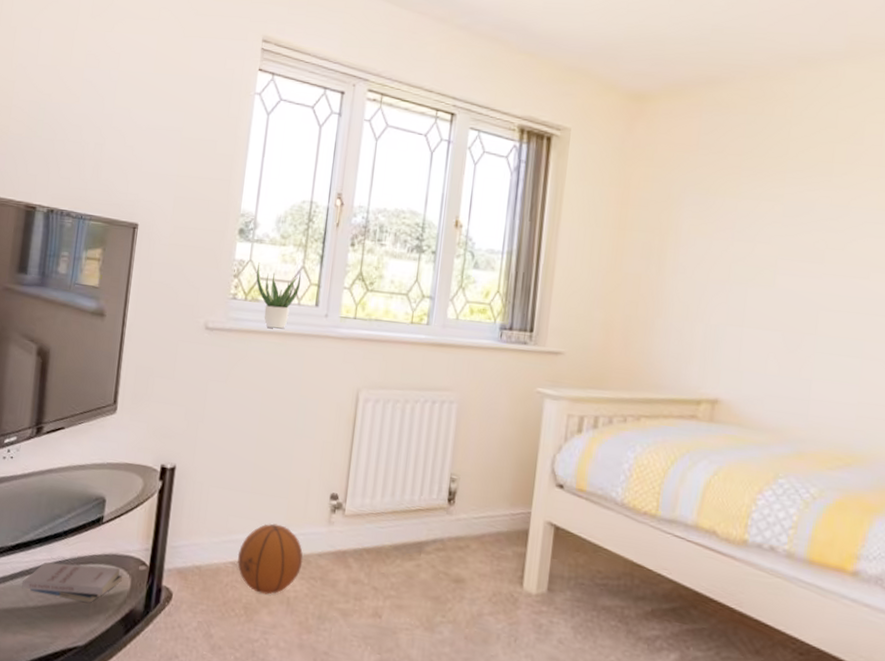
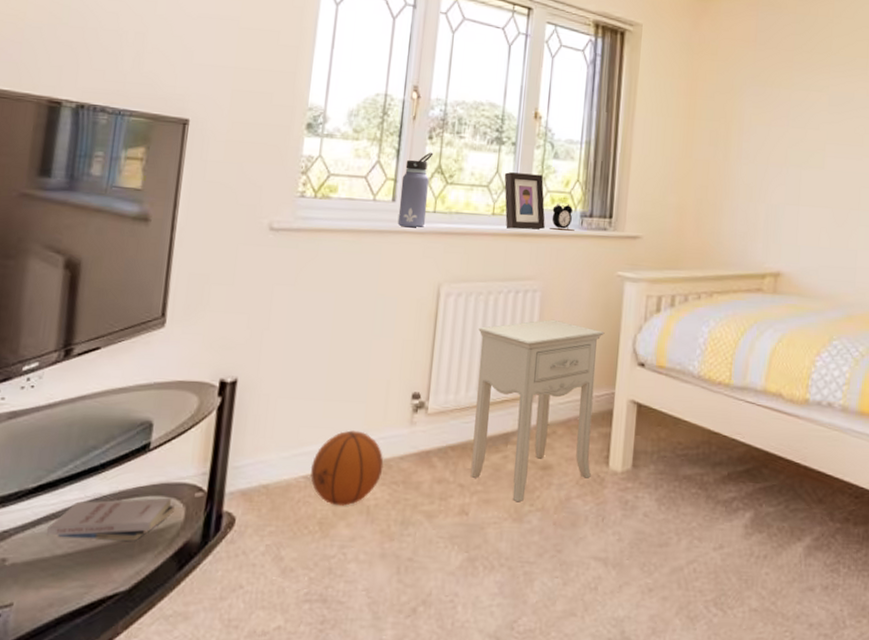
potted plant: present [256,262,302,329] -> none [327,158,377,226]
water bottle: none [320,258,355,333] -> present [398,151,434,228]
nightstand: none [384,432,522,612] -> present [470,319,605,502]
picture frame: none [423,281,464,341] -> present [504,172,545,230]
alarm clock: none [468,313,495,344] -> present [550,202,576,232]

